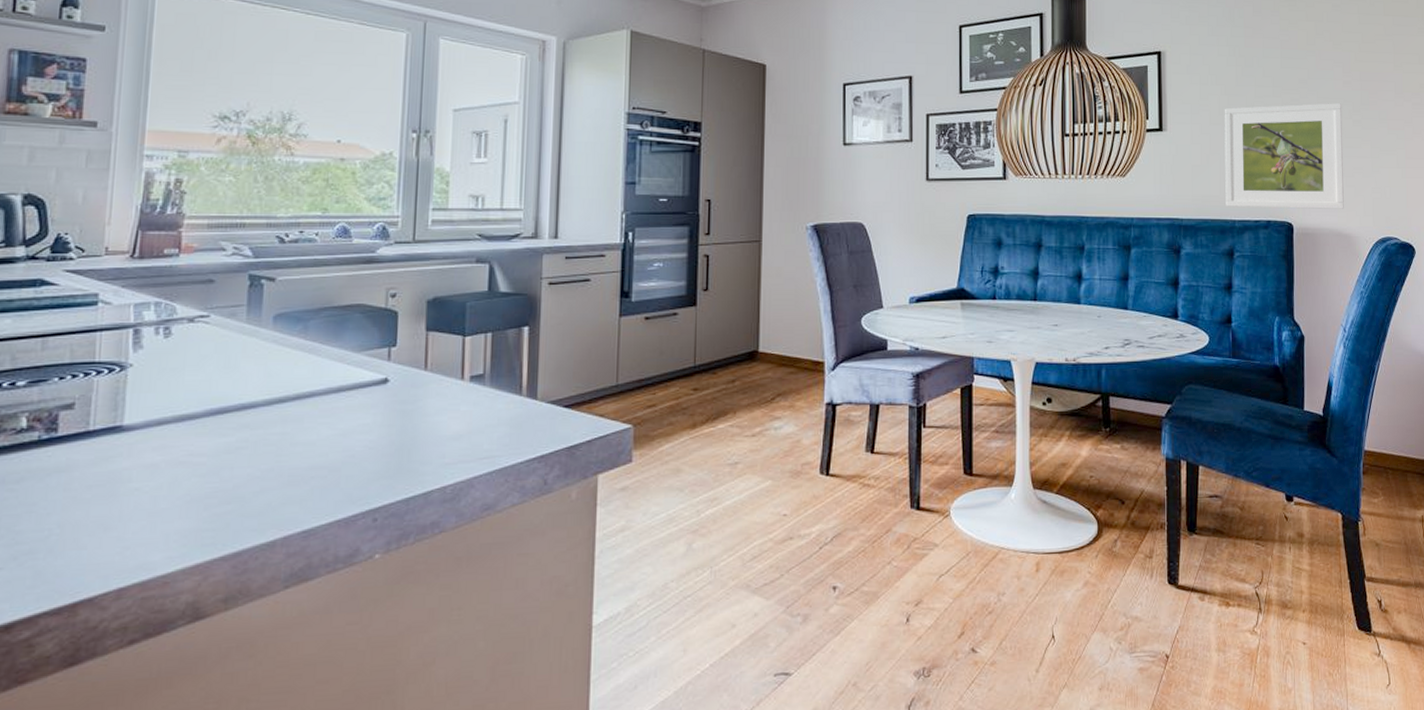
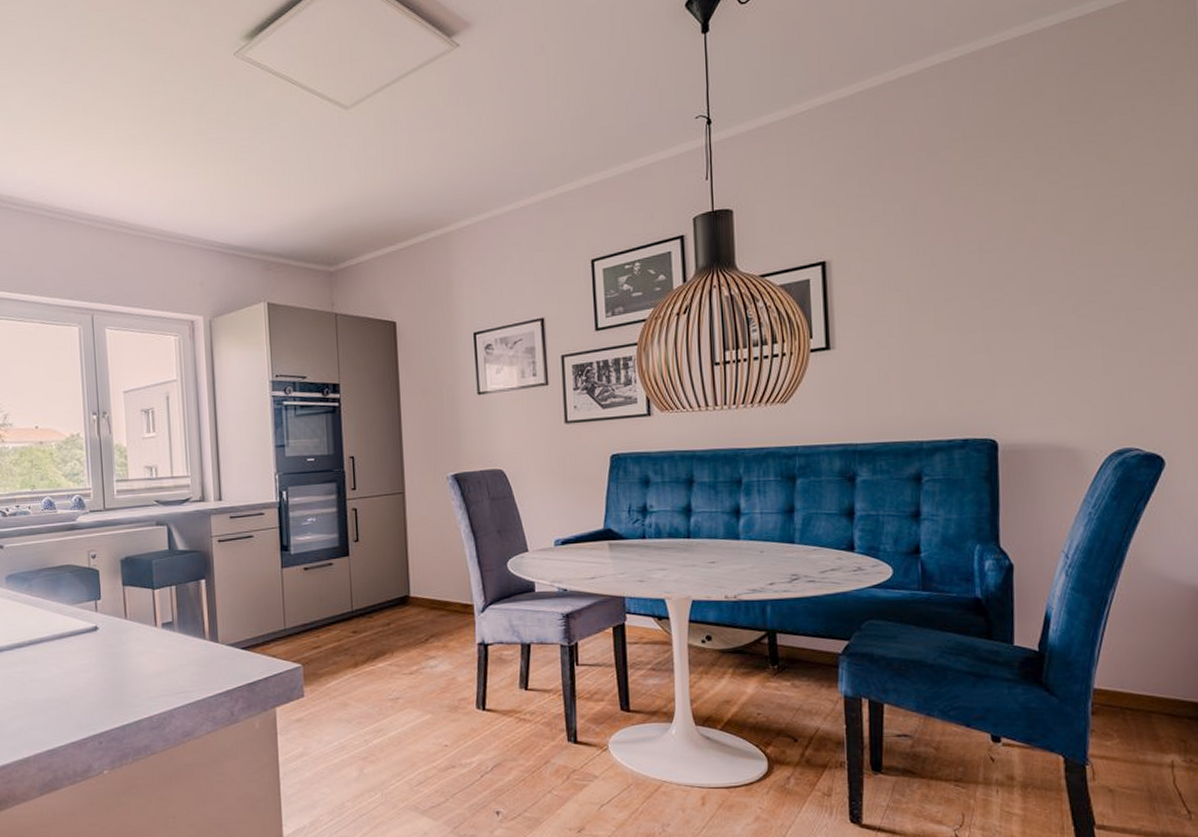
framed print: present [1224,103,1344,209] -> none [906,297,1066,427]

